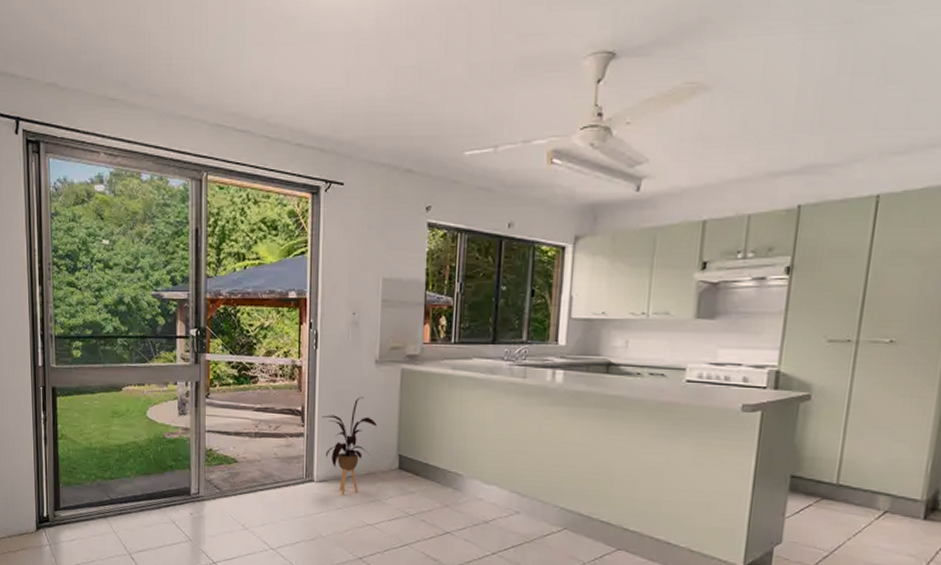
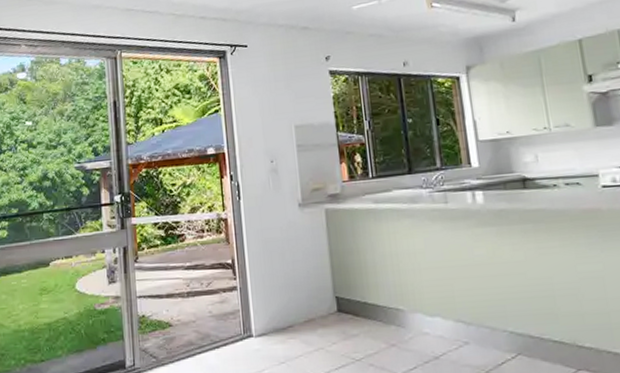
house plant: present [322,397,377,495] -> none [253,241,310,347]

